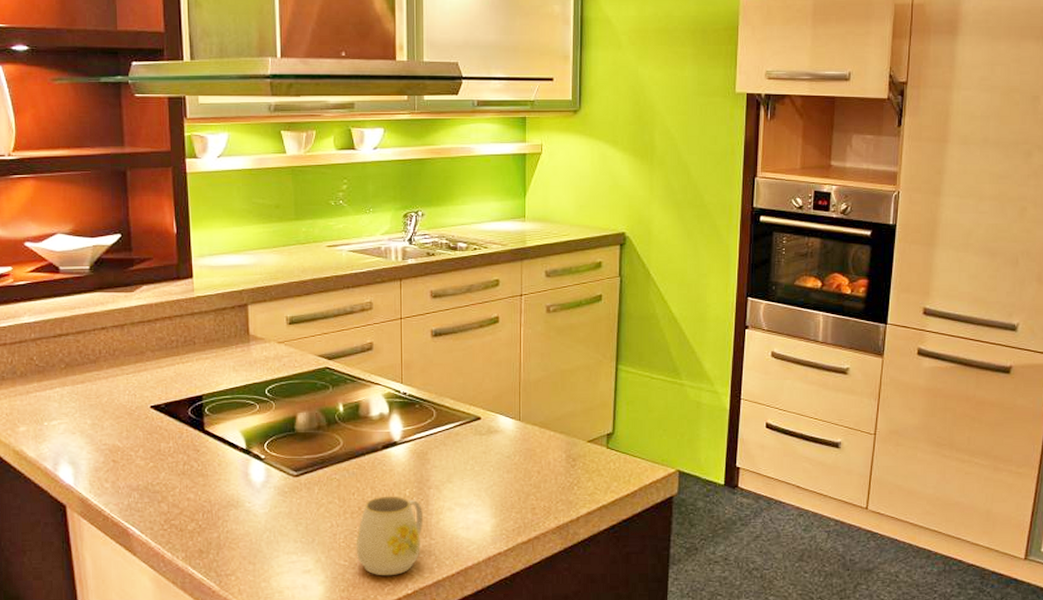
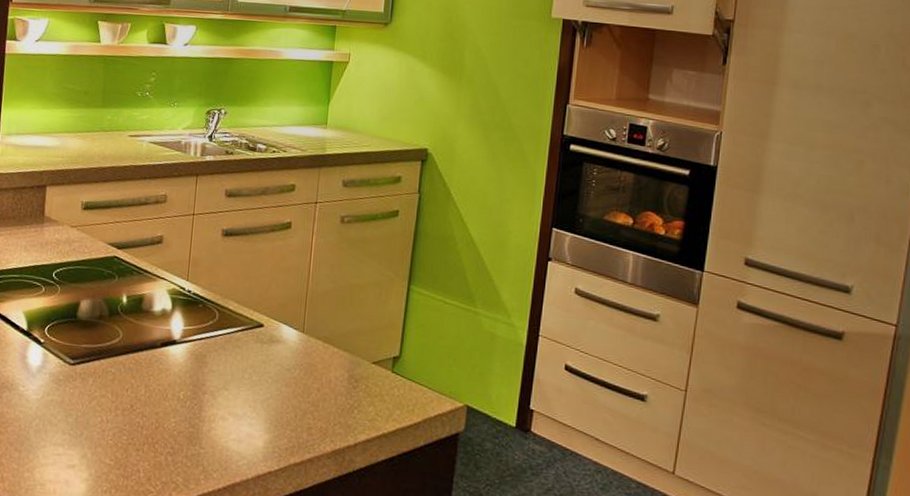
mug: present [356,496,424,576] -> none [122,396,196,483]

